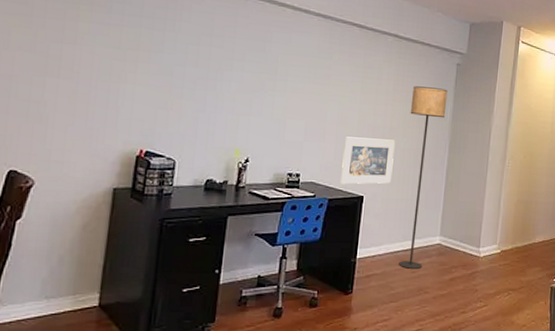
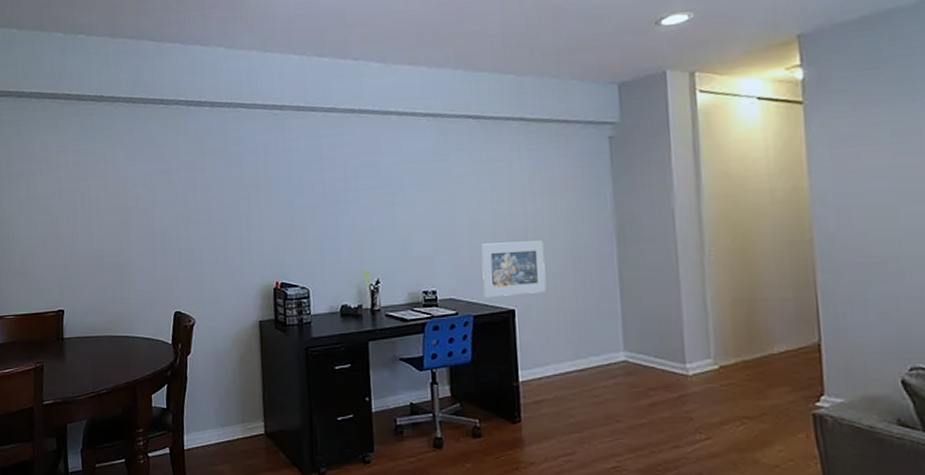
floor lamp: present [399,86,448,269] -> none [555,170,606,392]

